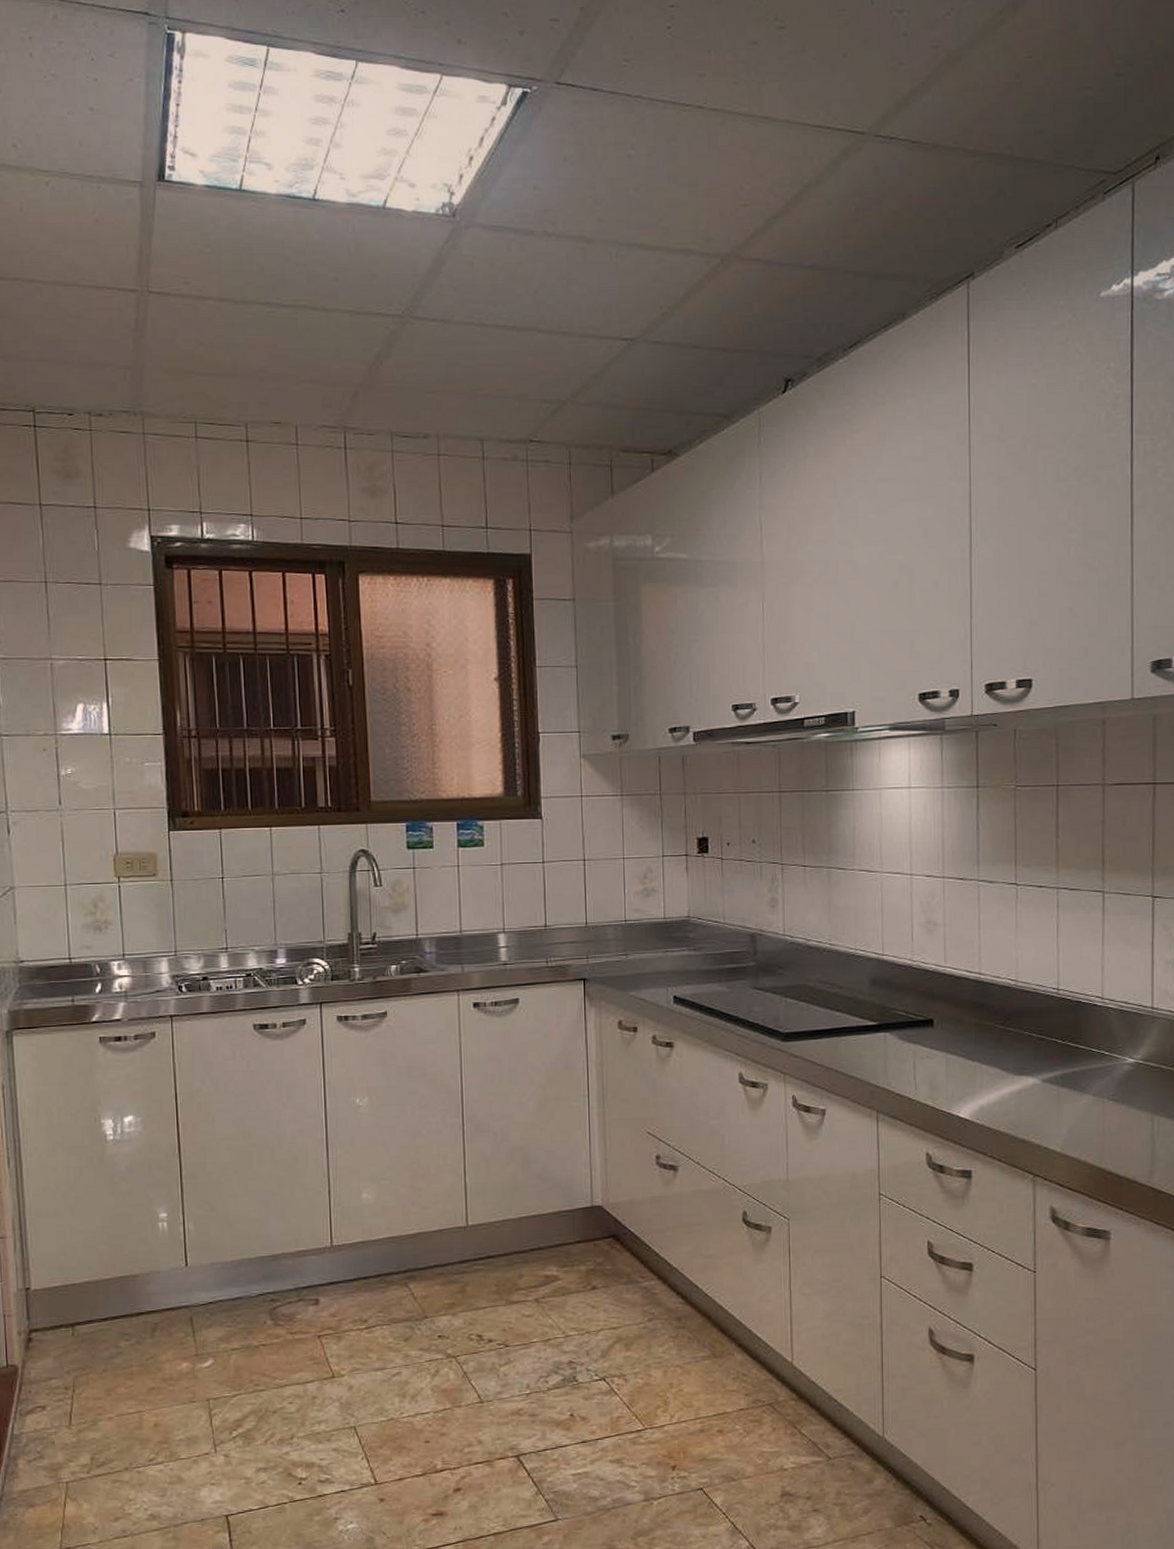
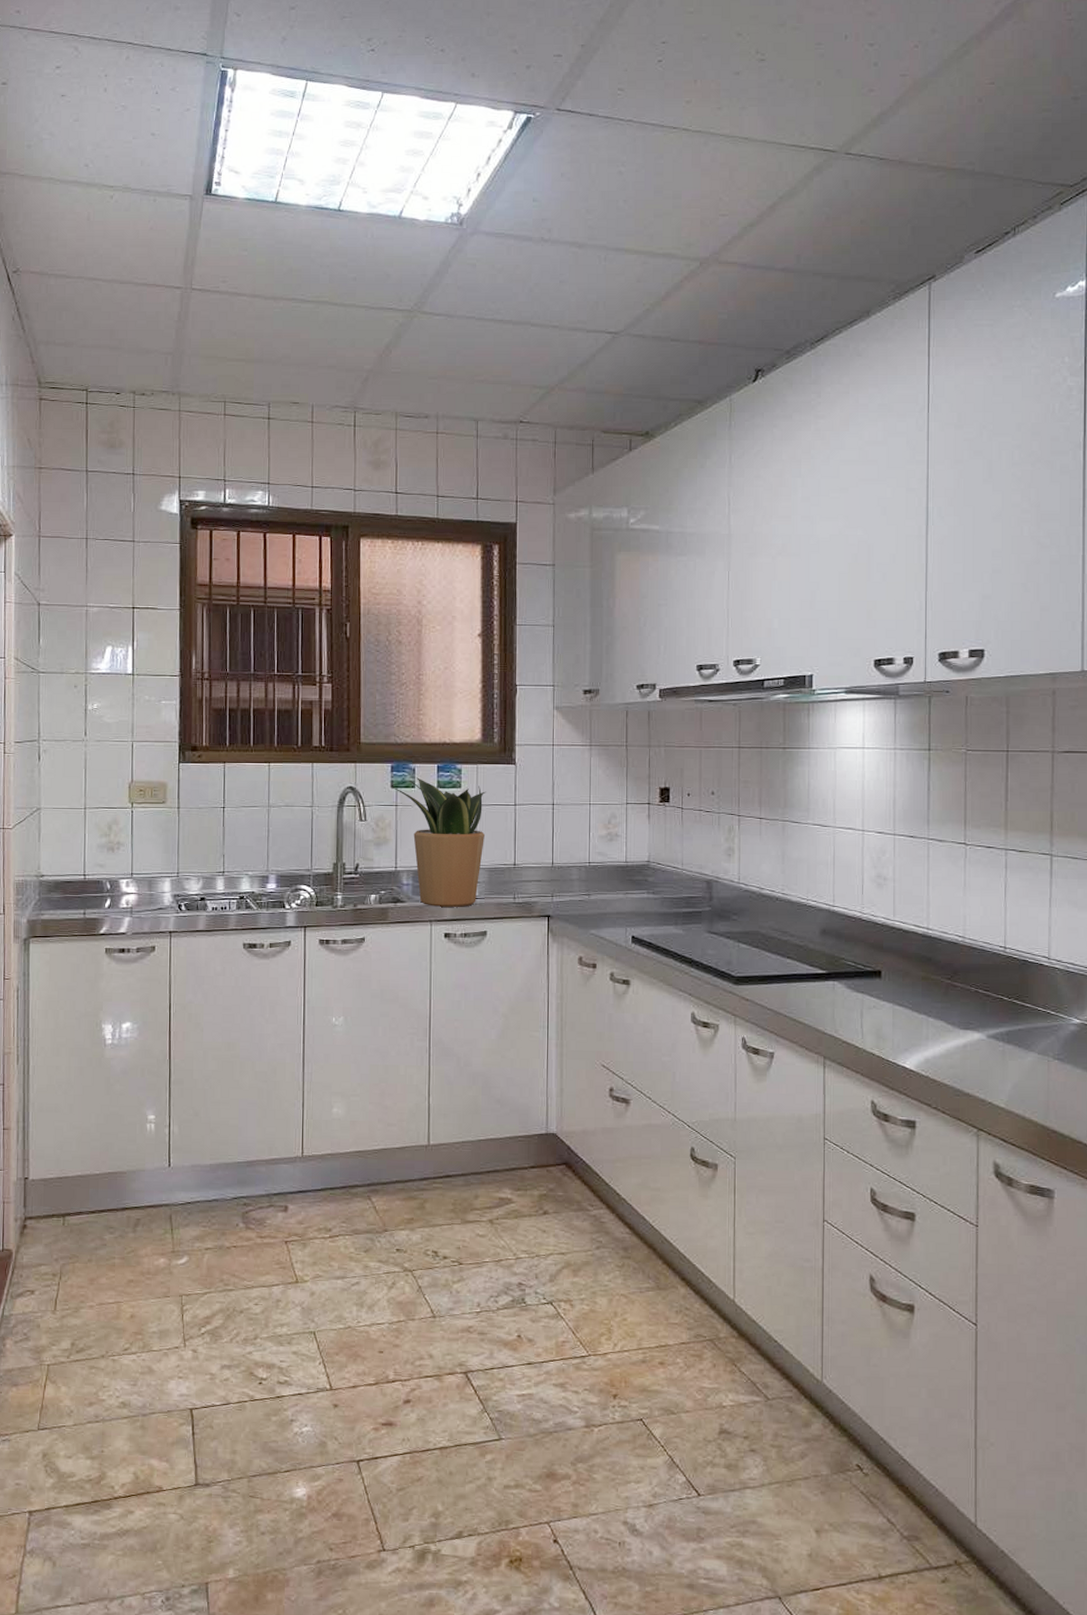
potted plant: none [408,837,512,975] -> present [392,777,486,907]

